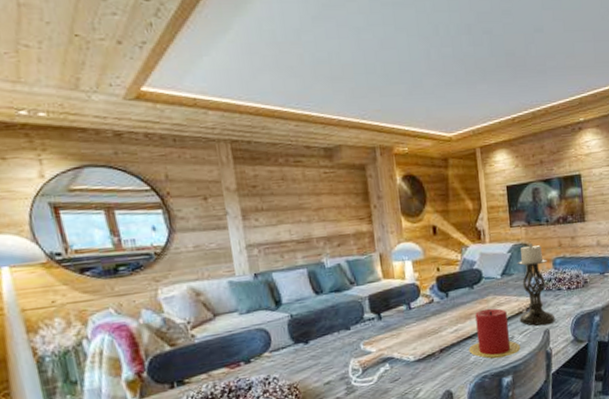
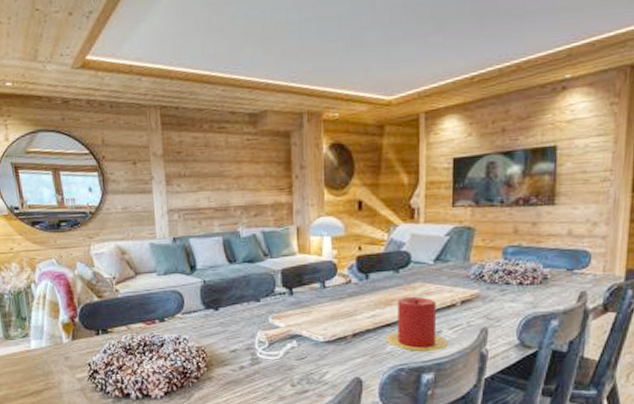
candle holder: present [517,242,556,326] -> none [451,226,498,323]

